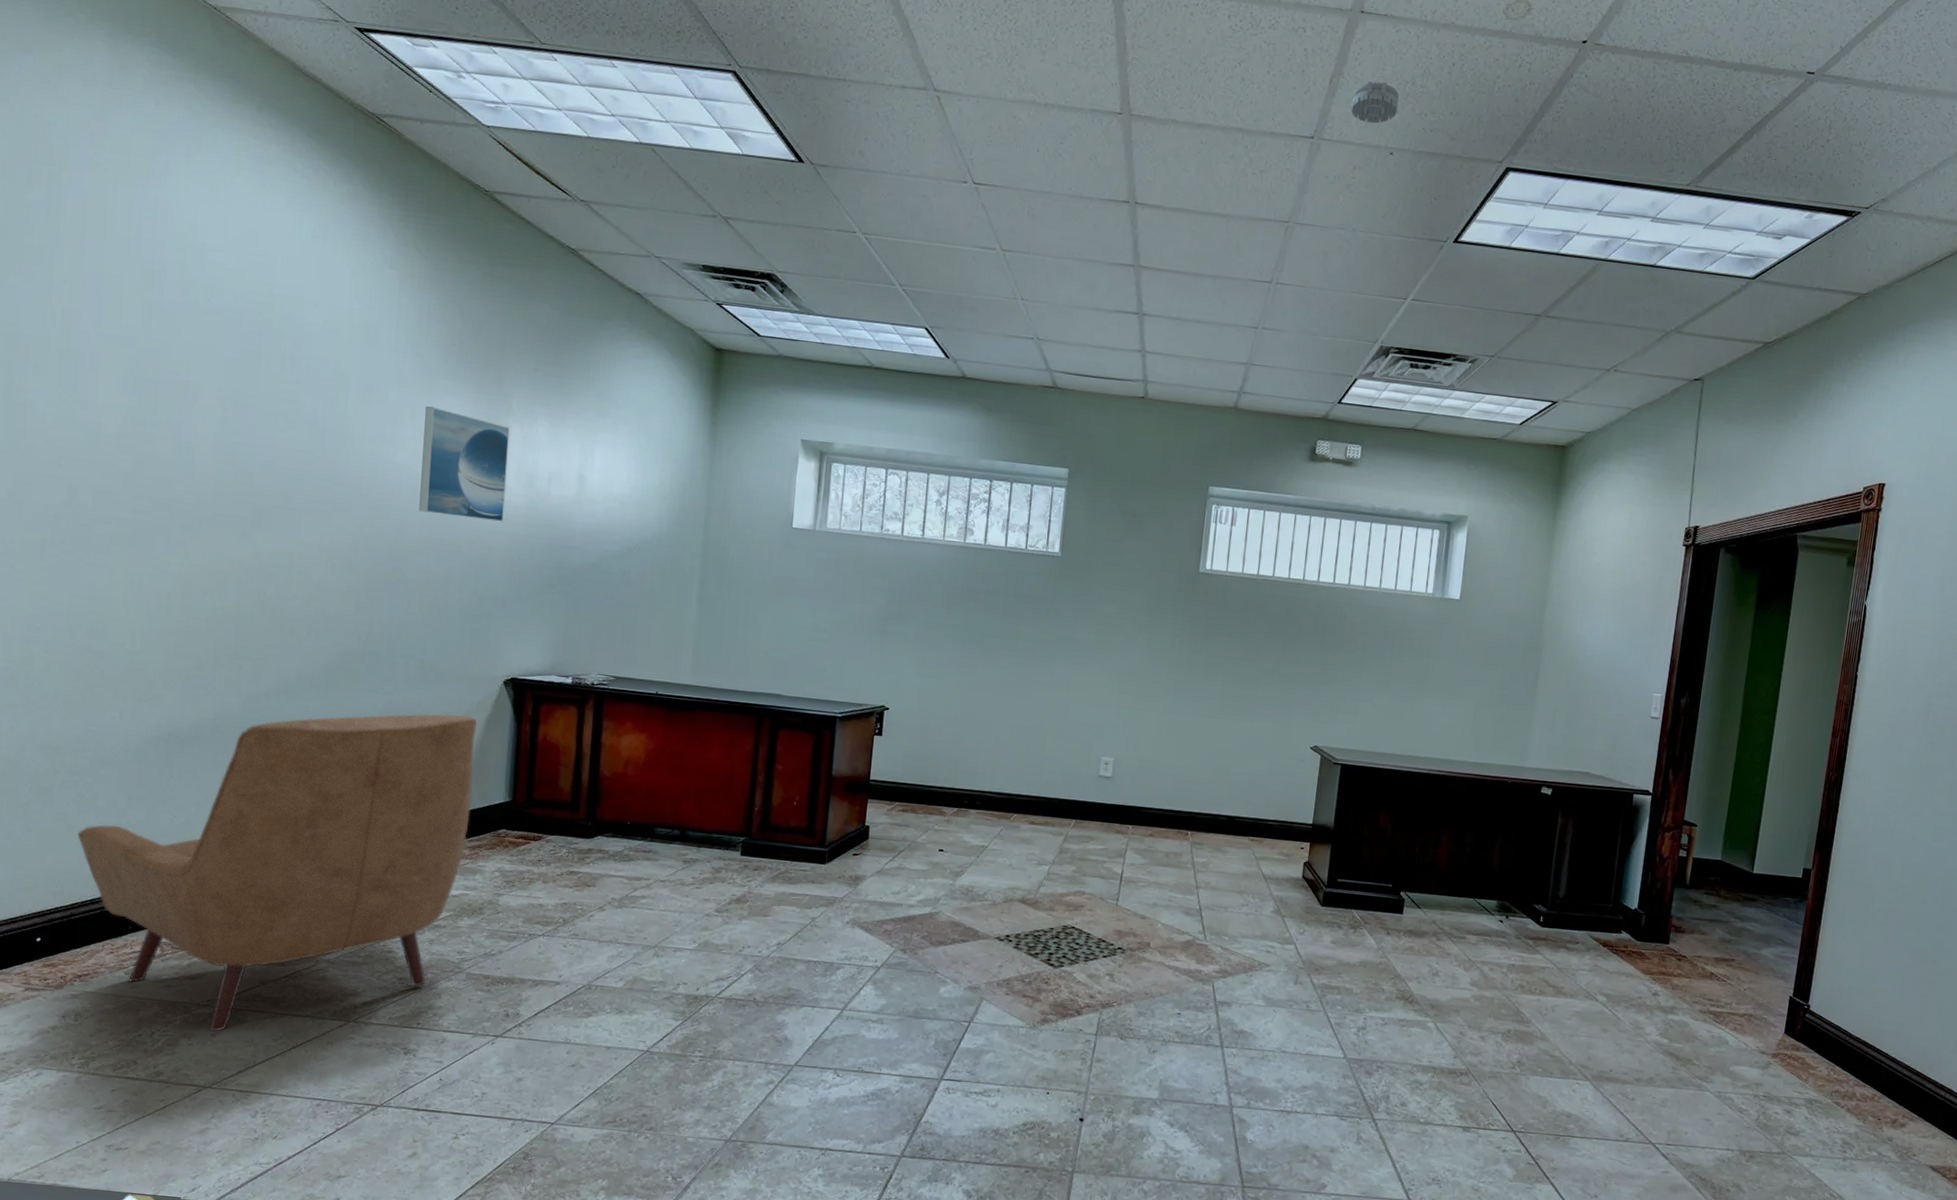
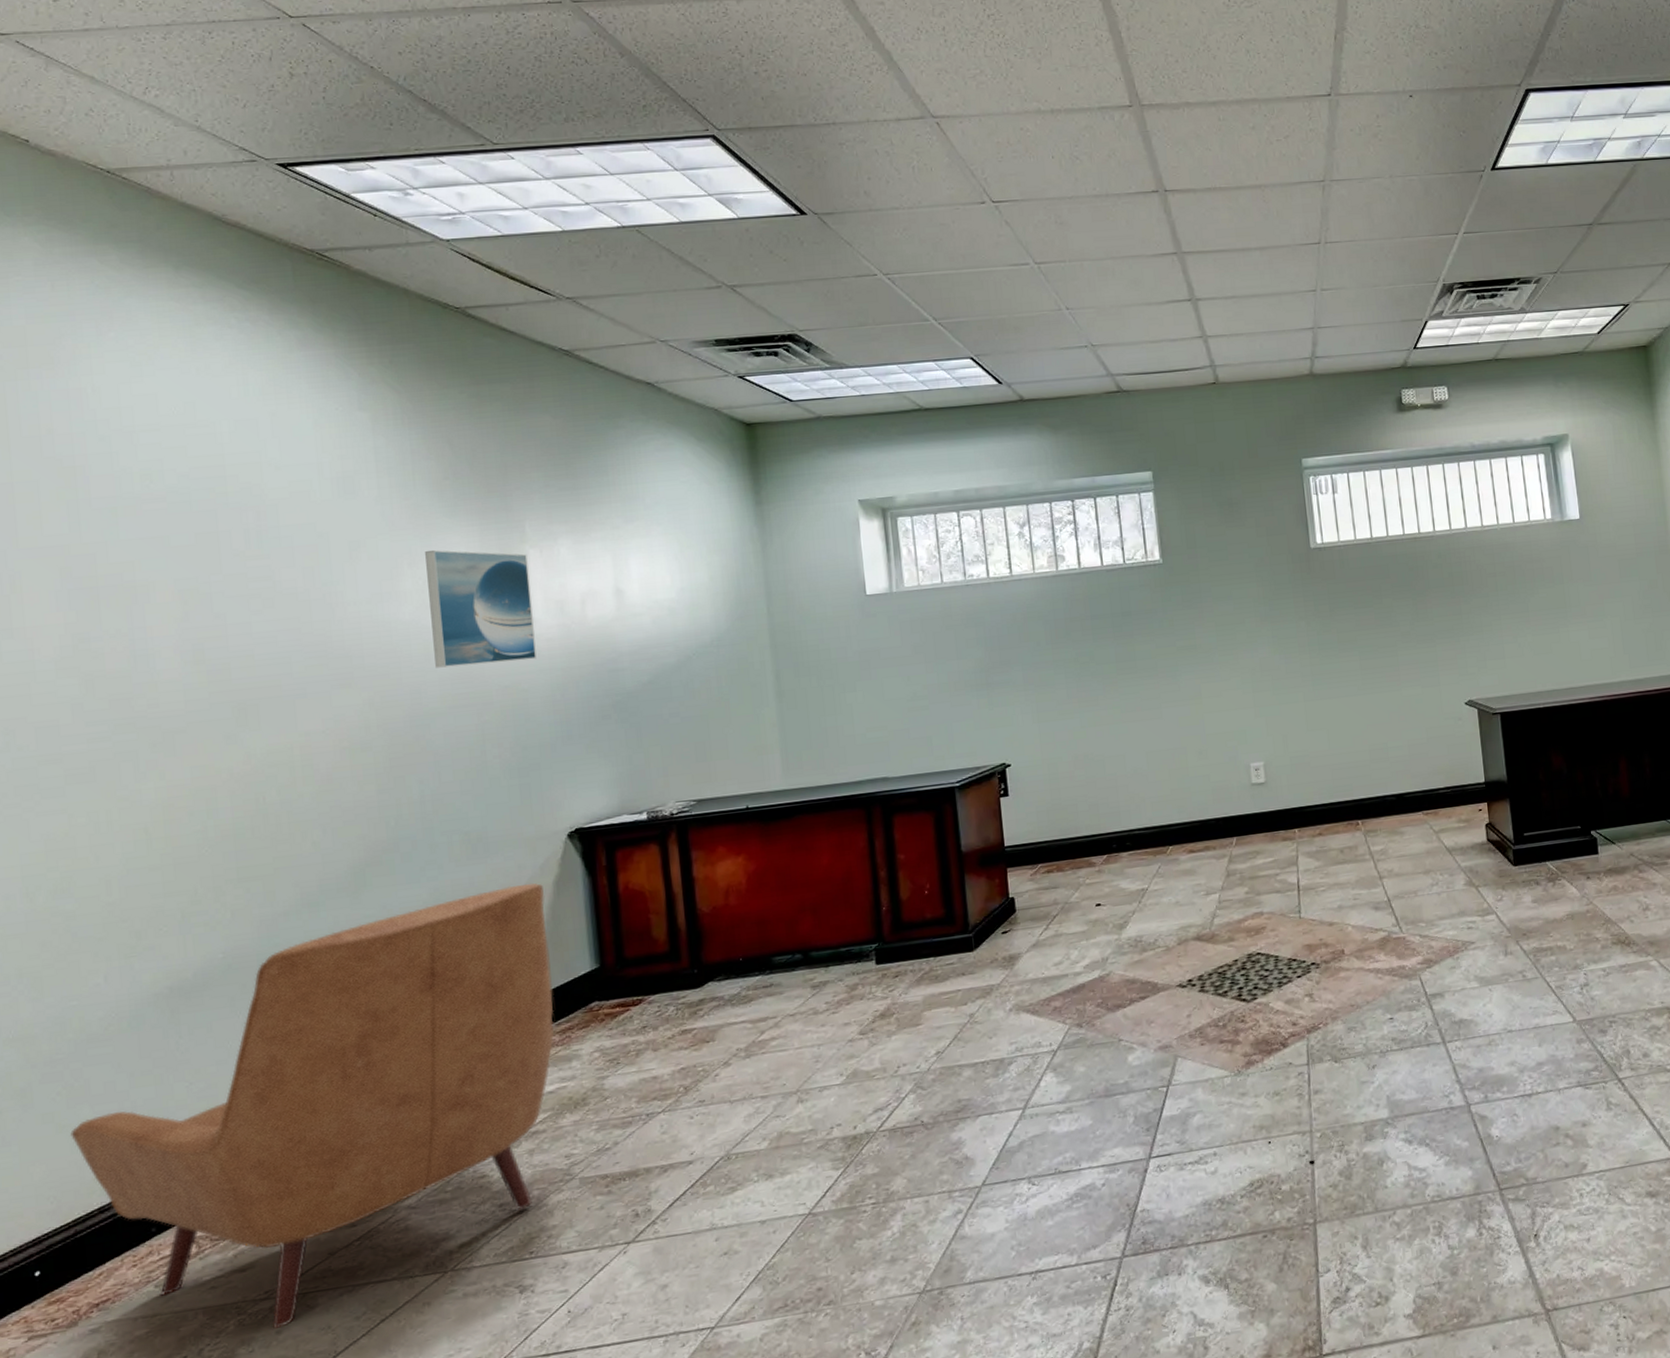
smoke detector: present [1350,81,1399,124] -> none [1359,30,1408,71]

